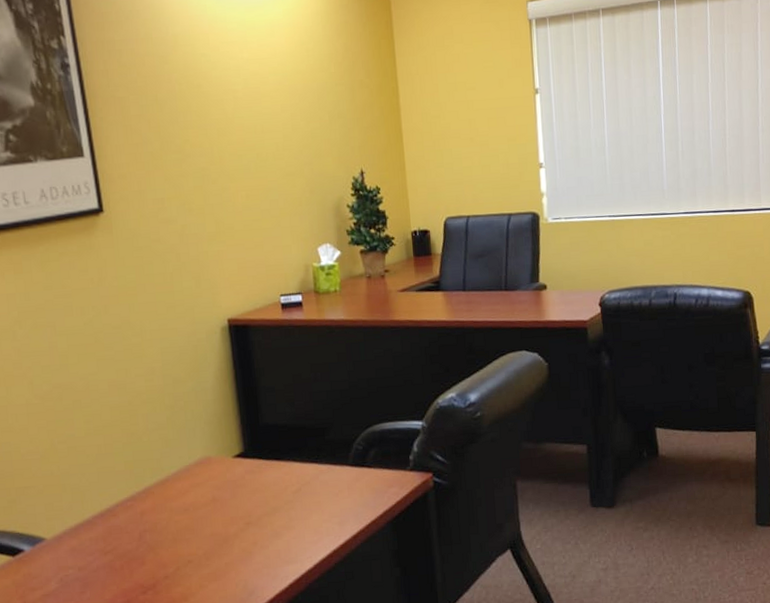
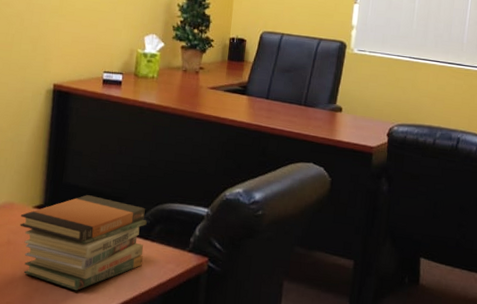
book stack: none [220,432,364,537] -> present [20,195,147,291]

